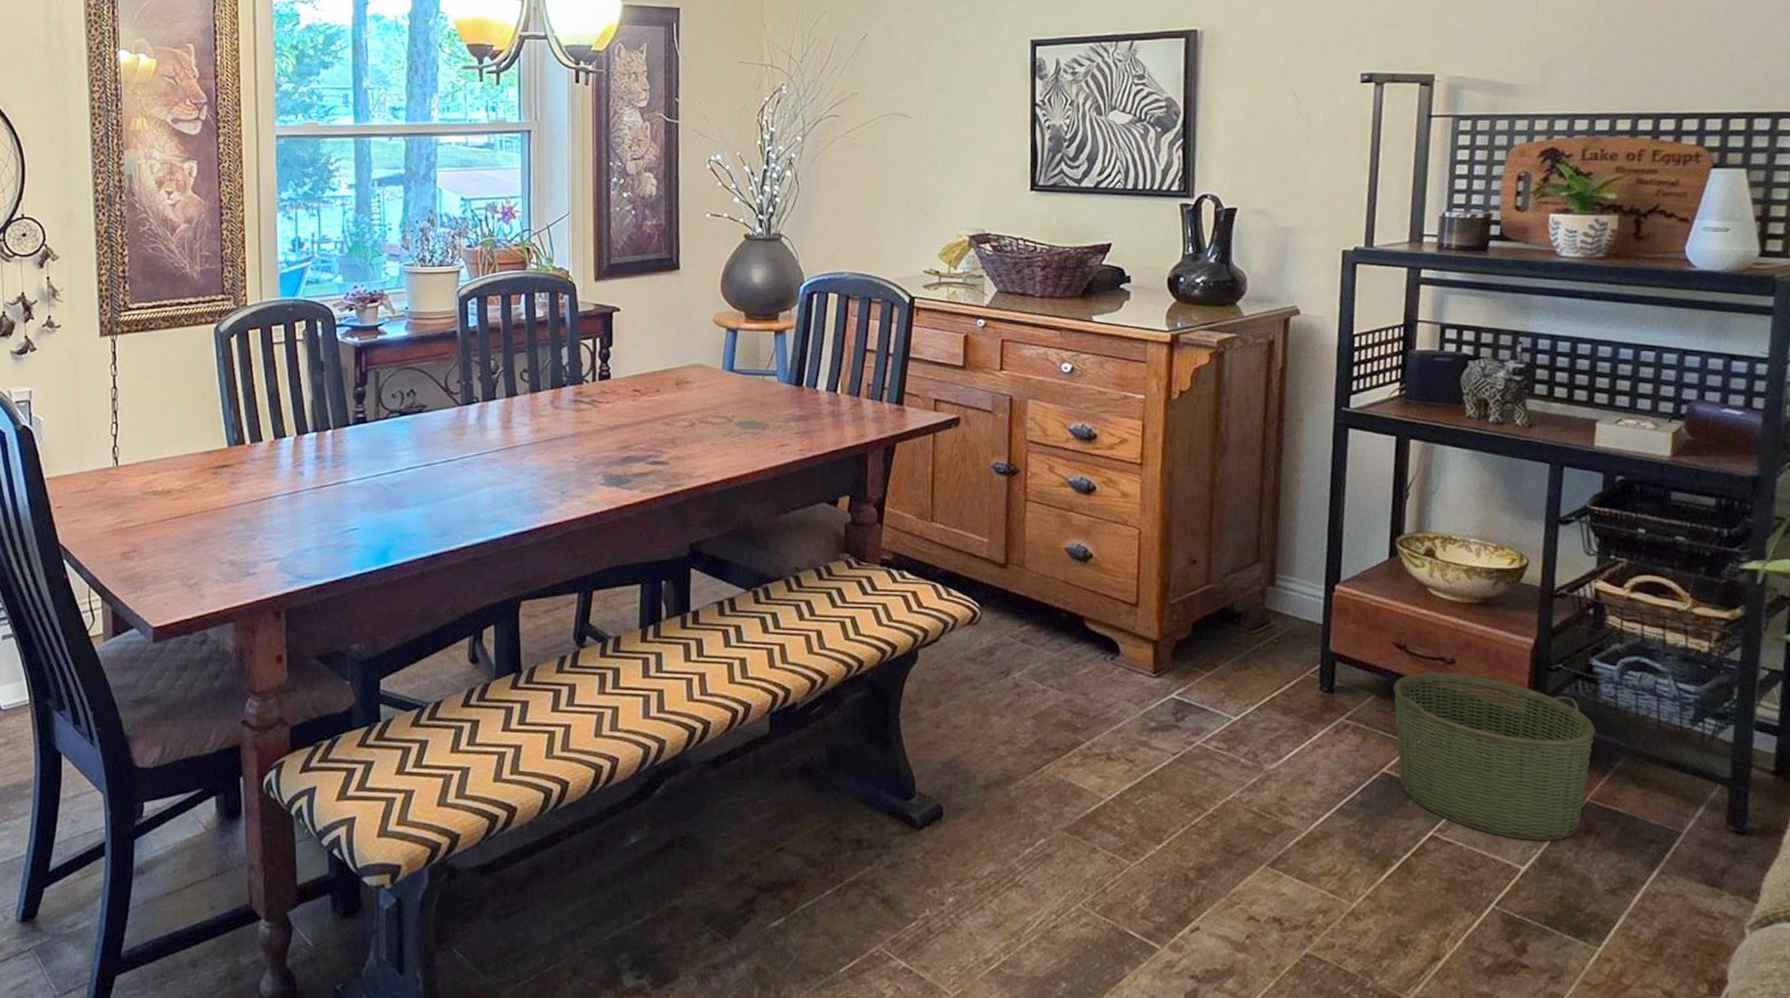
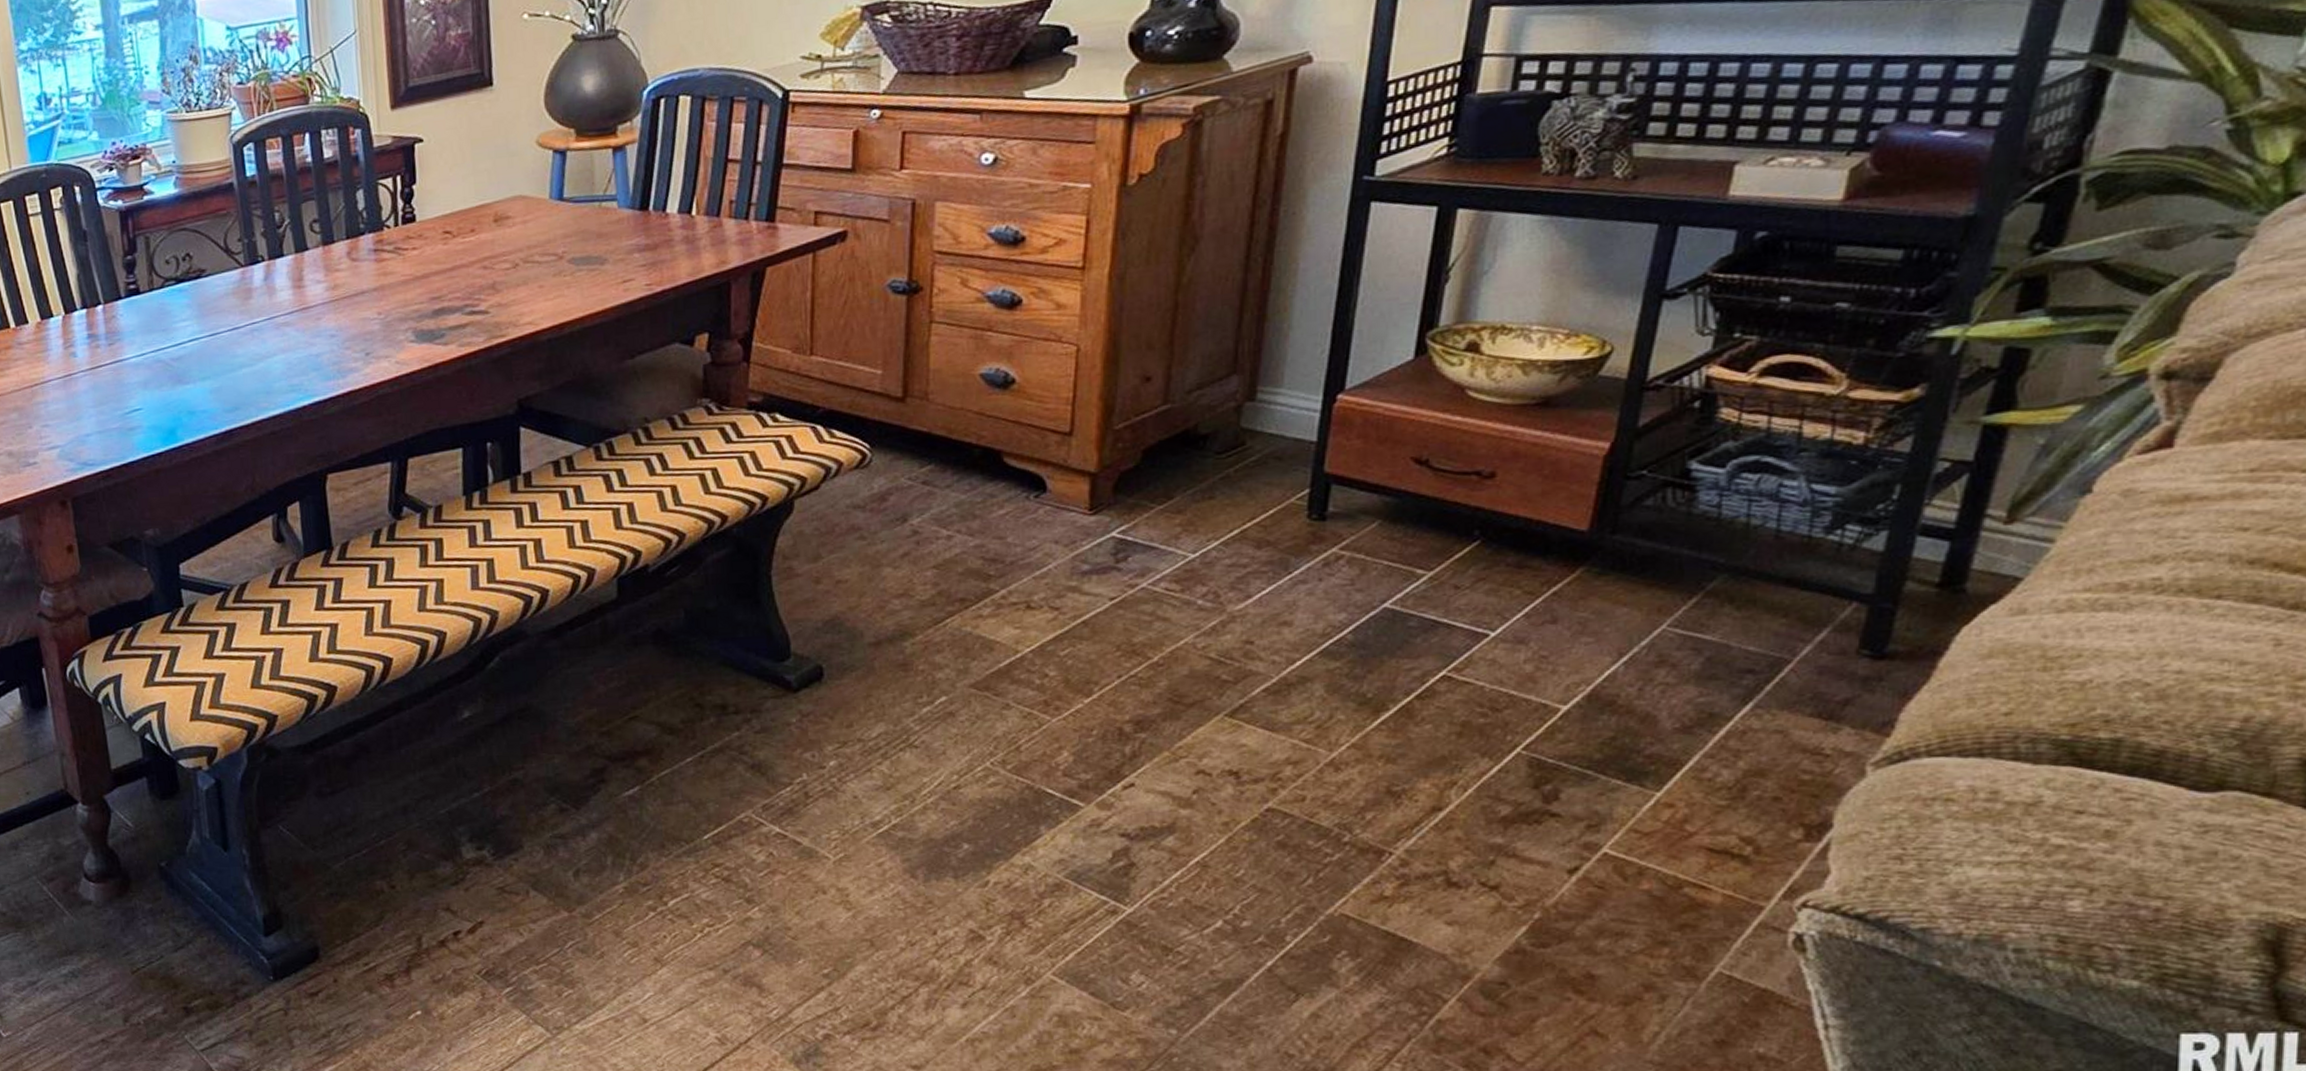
basket: present [1392,672,1595,841] -> none [1405,488,1684,677]

